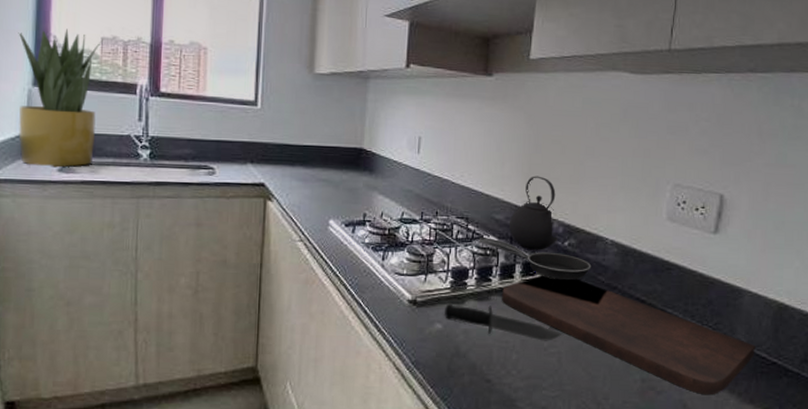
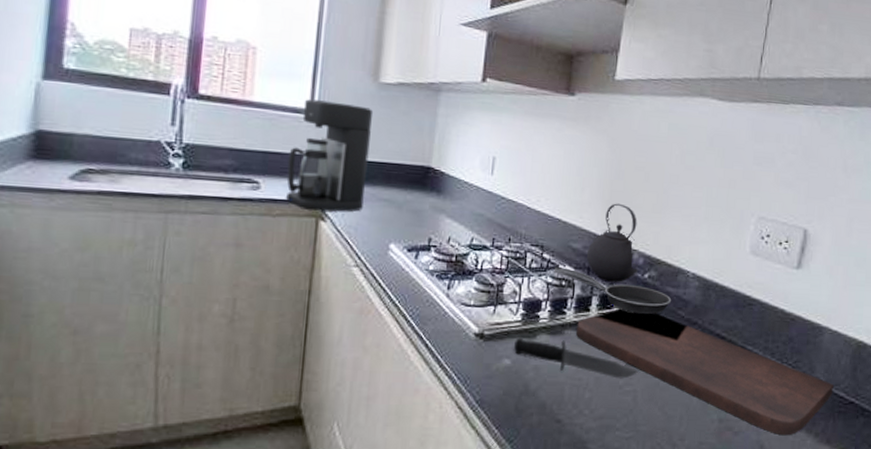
planter: present [18,28,104,167] -> none [21,15,134,175]
coffee maker: none [237,92,310,193] -> present [286,99,374,211]

